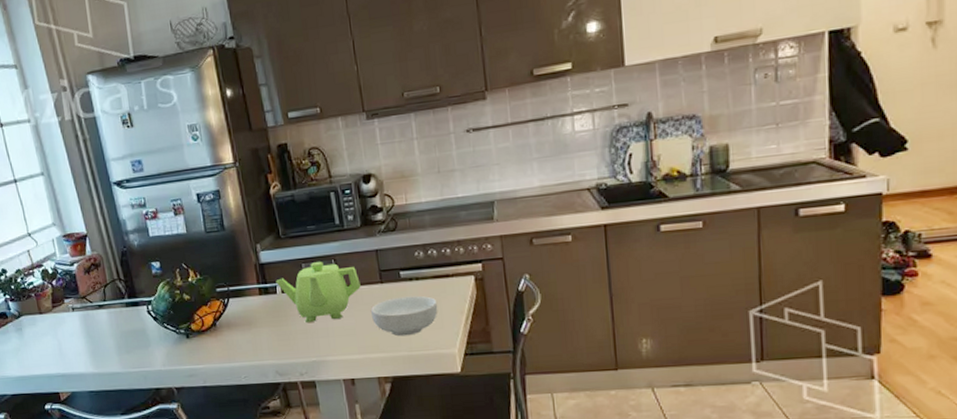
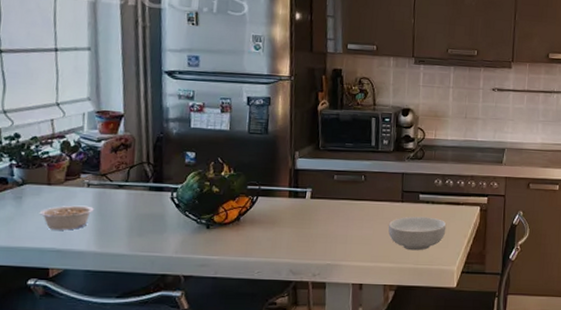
legume: none [38,329,83,356] -> present [39,205,94,230]
teapot: present [276,262,361,322] -> none [307,175,384,229]

